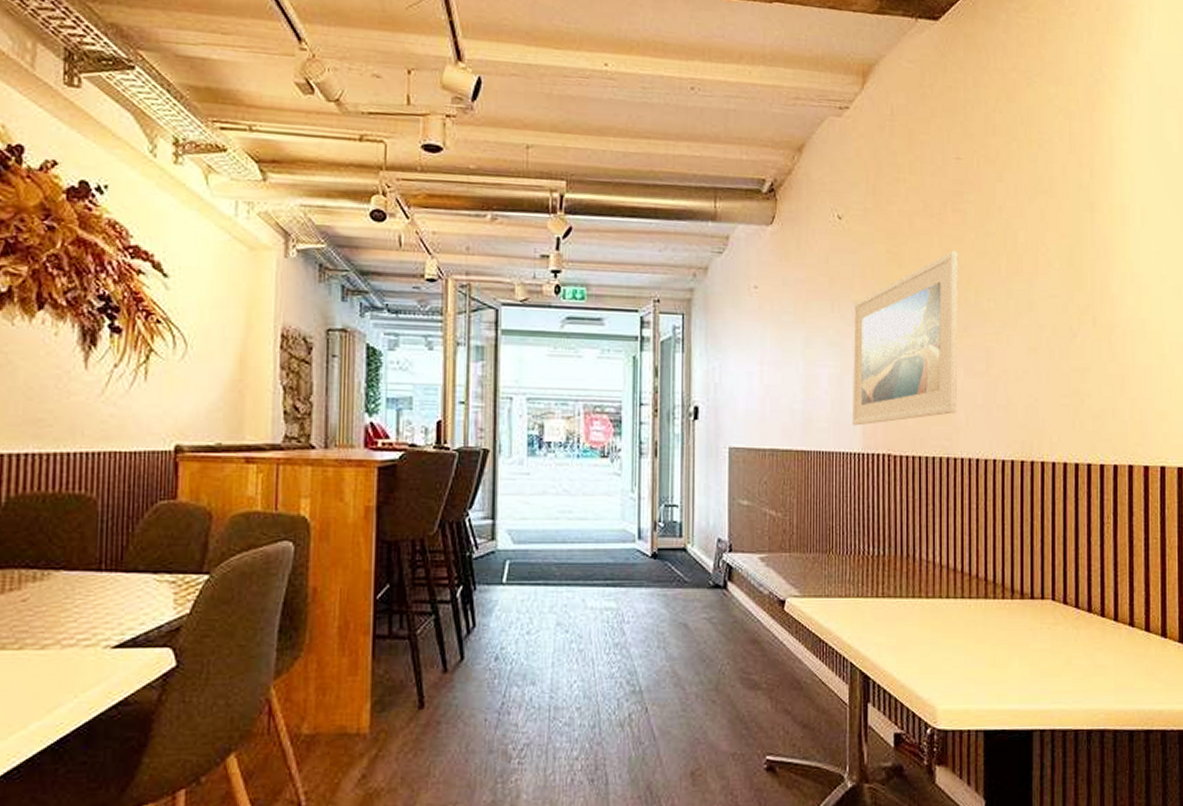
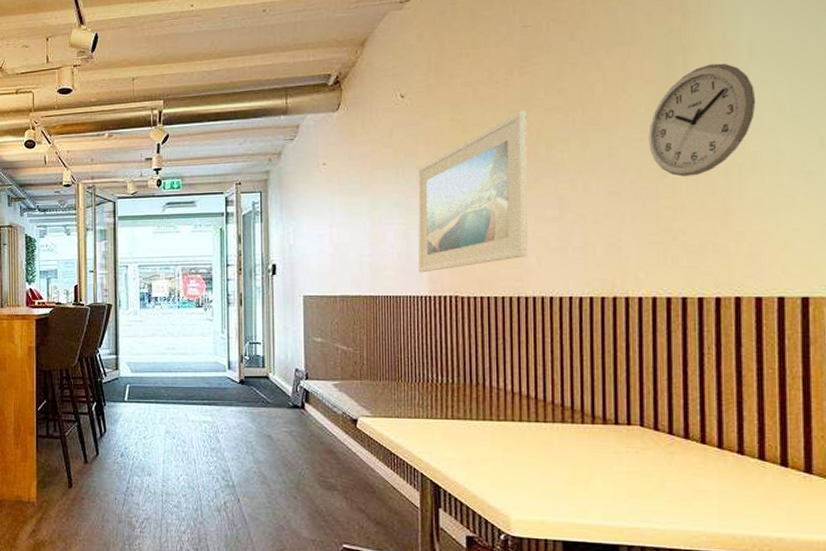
wall clock: none [1062,226,1146,339] -> present [648,63,756,177]

